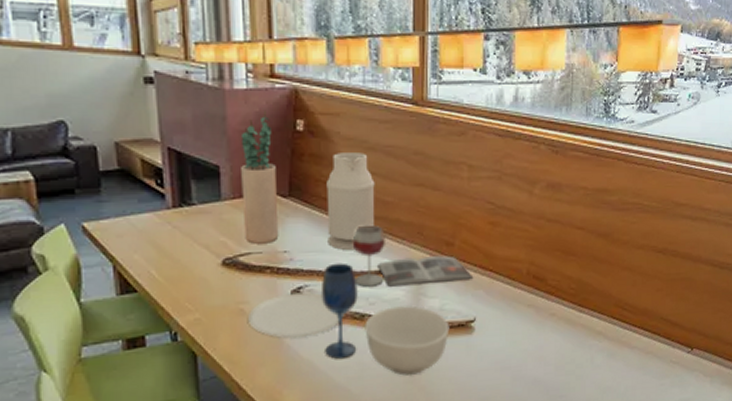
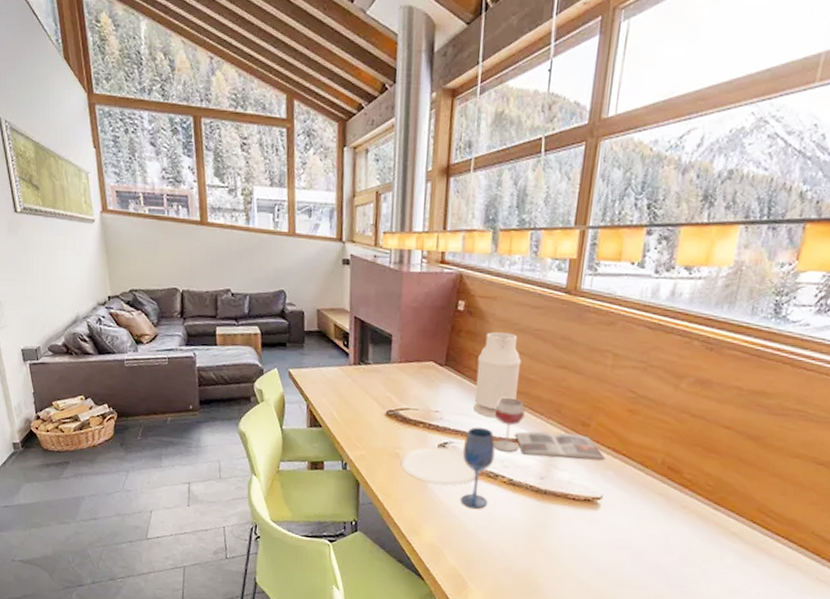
vase: present [240,111,279,244] -> none [406,292,437,403]
bowl: present [364,305,450,376] -> none [497,472,576,536]

